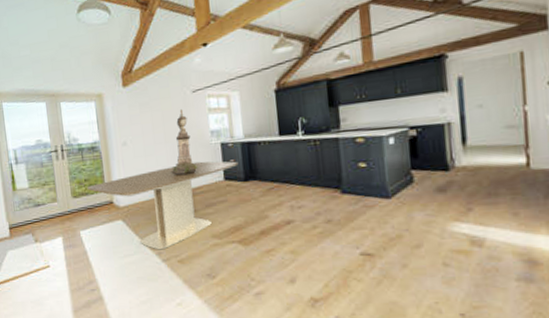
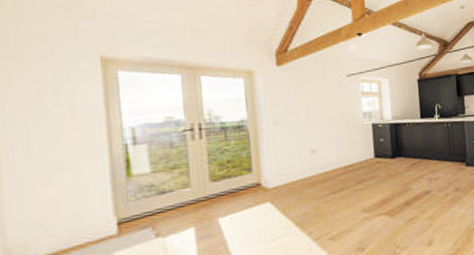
dining table: present [88,161,239,250] -> none [231,140,387,230]
decorative urn: present [171,108,198,175] -> none [324,90,351,154]

